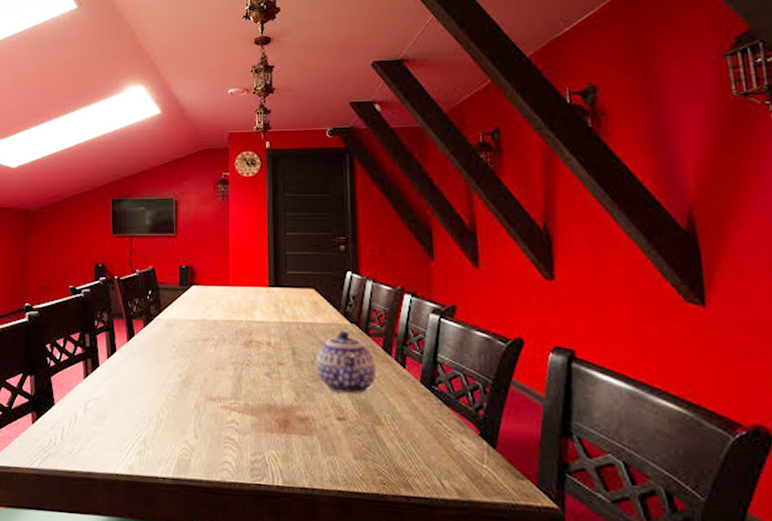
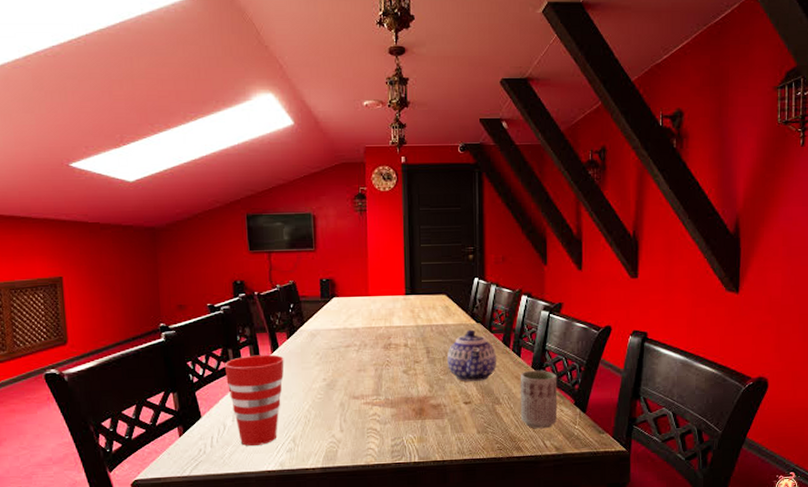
cup: none [80,342,139,443] -> present [224,354,284,446]
cup: none [406,386,457,464] -> present [520,370,558,429]

